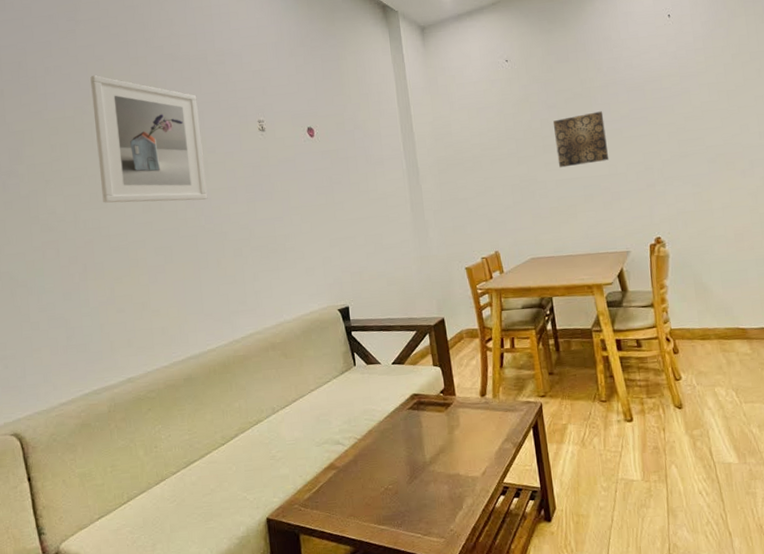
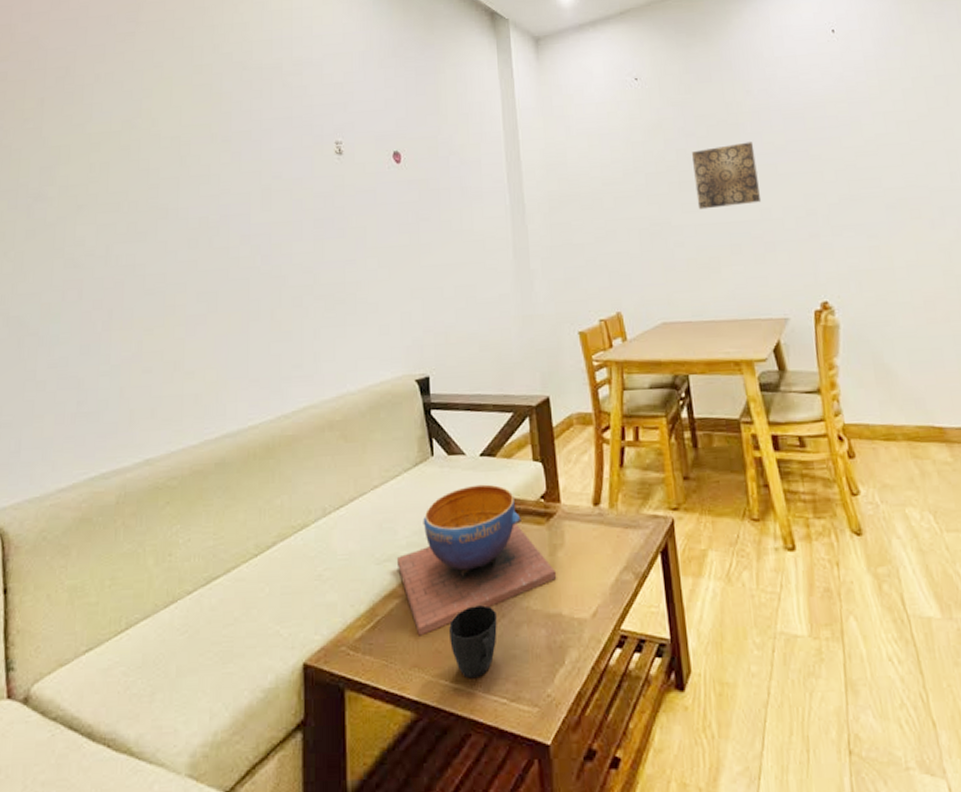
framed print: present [90,75,208,203] -> none [142,84,268,236]
decorative bowl: none [332,384,455,495] -> present [396,484,557,636]
cup: none [375,471,412,522] -> present [449,605,497,679]

